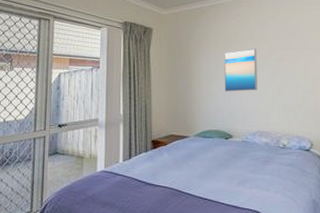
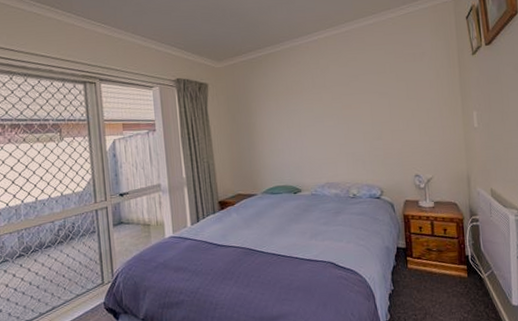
wall art: present [224,48,257,92] -> none [286,96,323,145]

